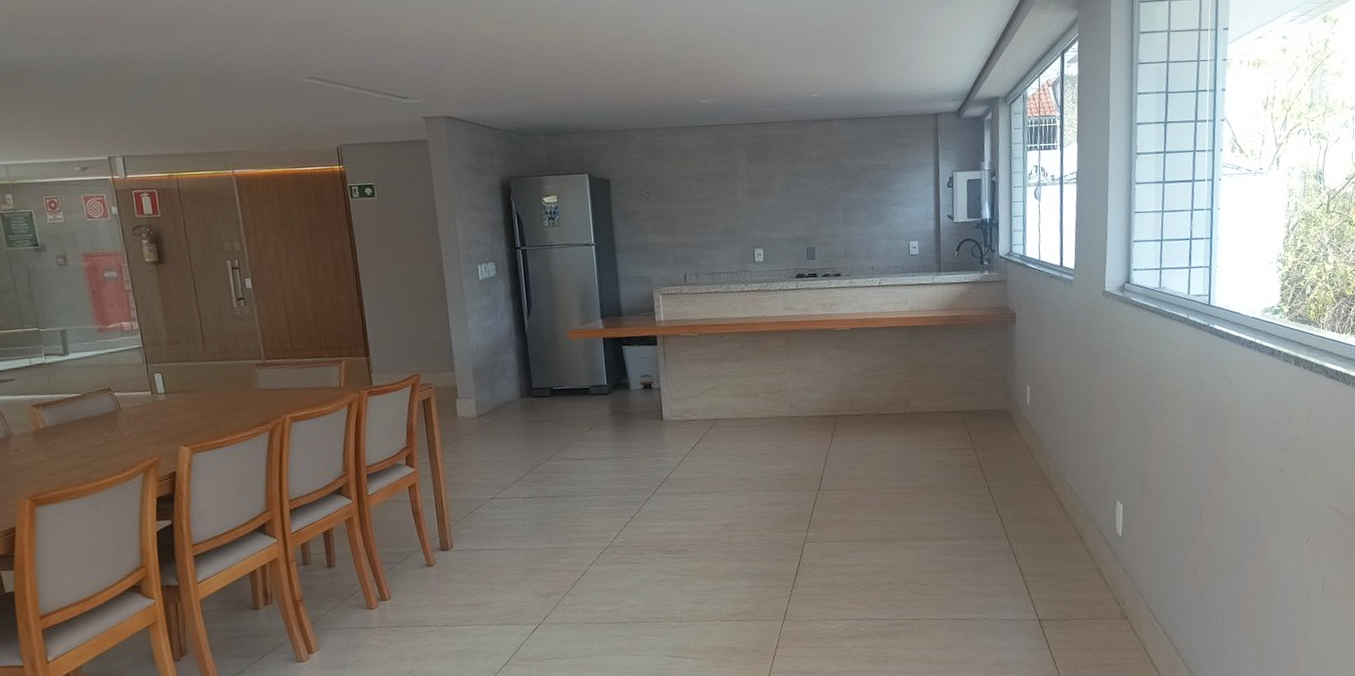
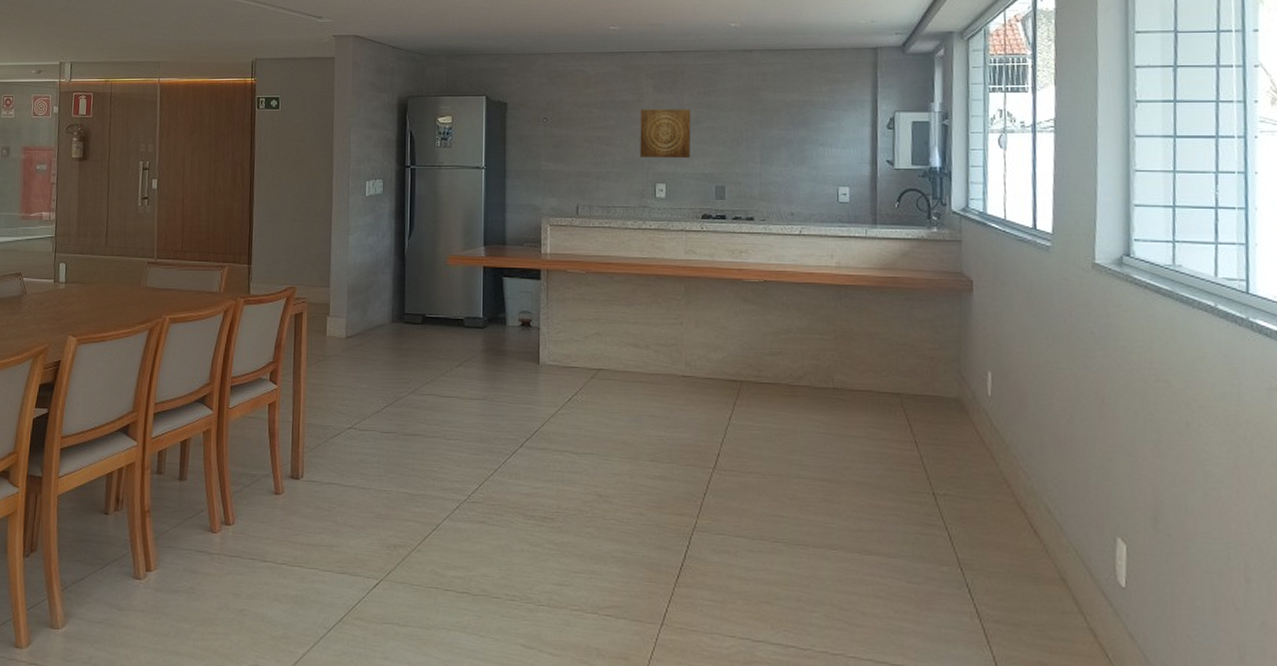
wall art: none [735,177,783,226] -> present [640,109,691,159]

